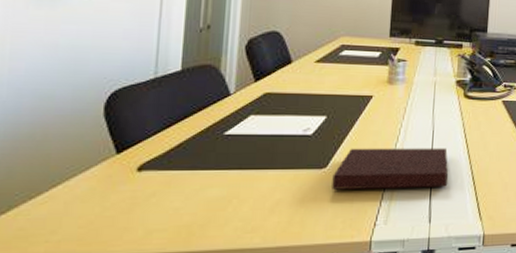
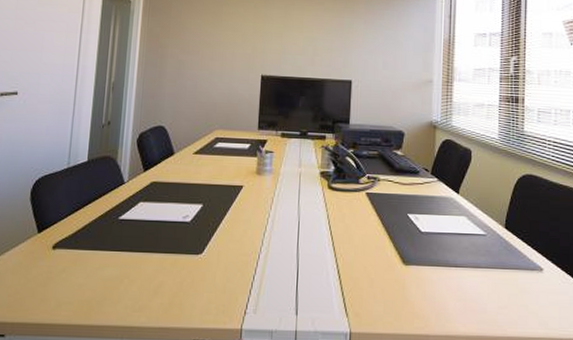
notebook: present [332,148,448,190] -> none [207,235,314,279]

